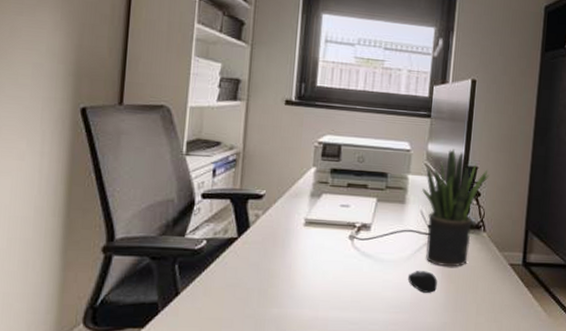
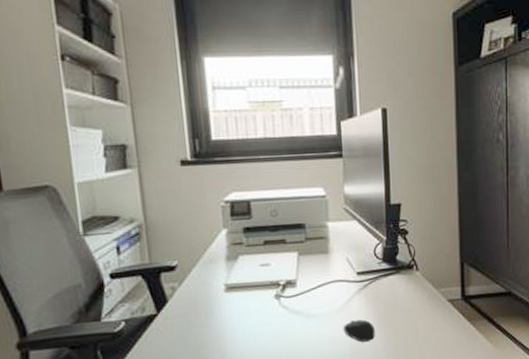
potted plant: present [422,149,491,267] -> none [345,188,416,313]

